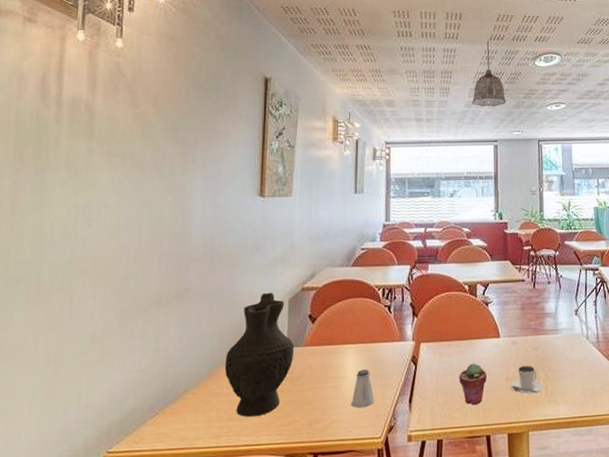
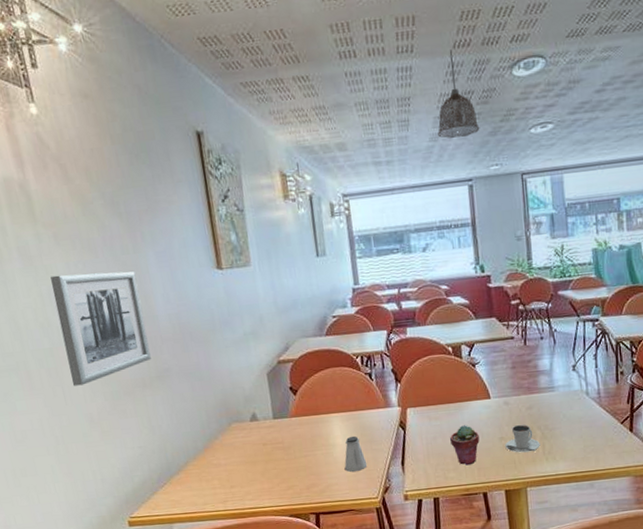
wall art: none [83,189,179,301] -> present [50,271,151,386]
decorative vase: present [224,292,294,417] -> none [216,367,282,484]

